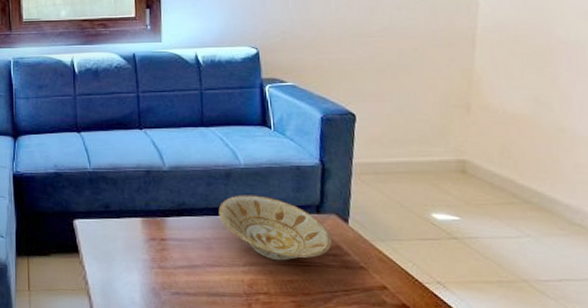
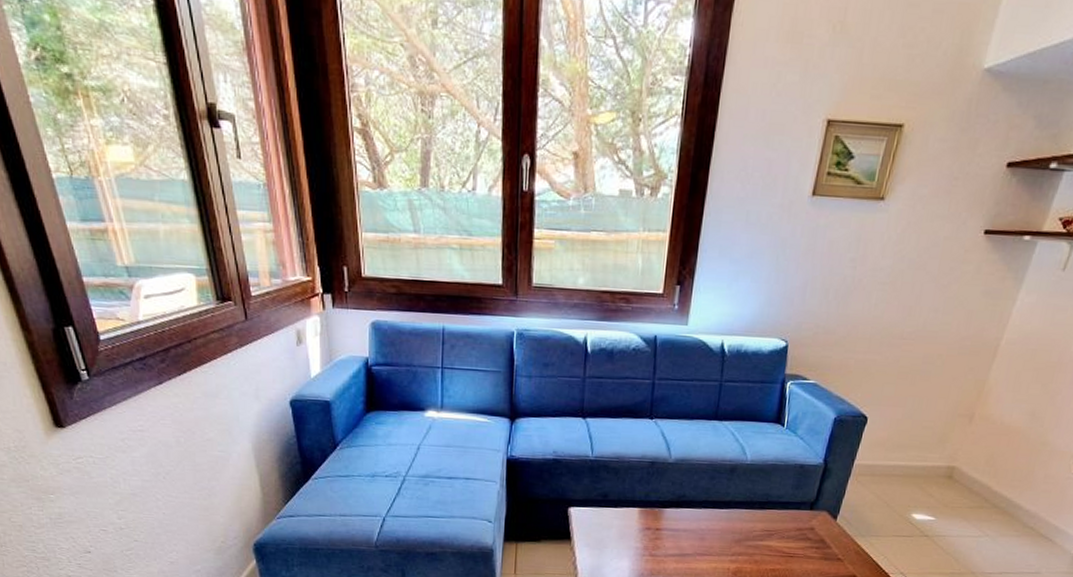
bowl: present [218,195,333,261] -> none [716,489,819,552]

